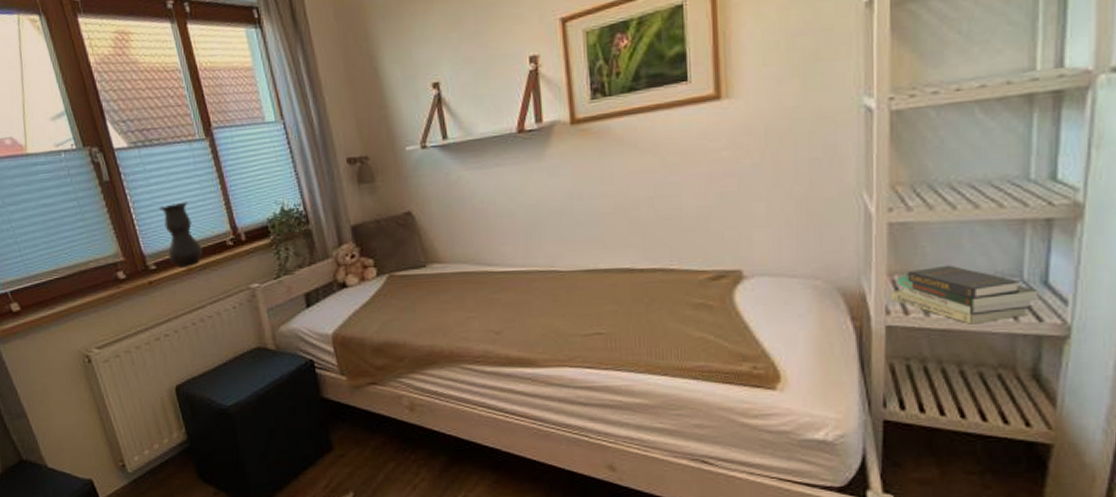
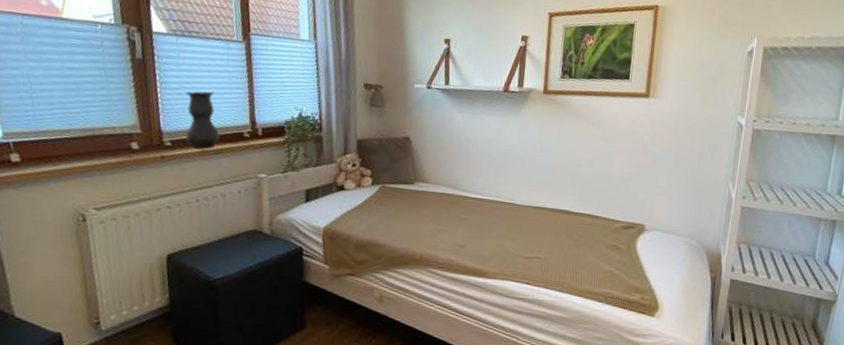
books: present [890,265,1039,325] -> none [736,241,823,286]

